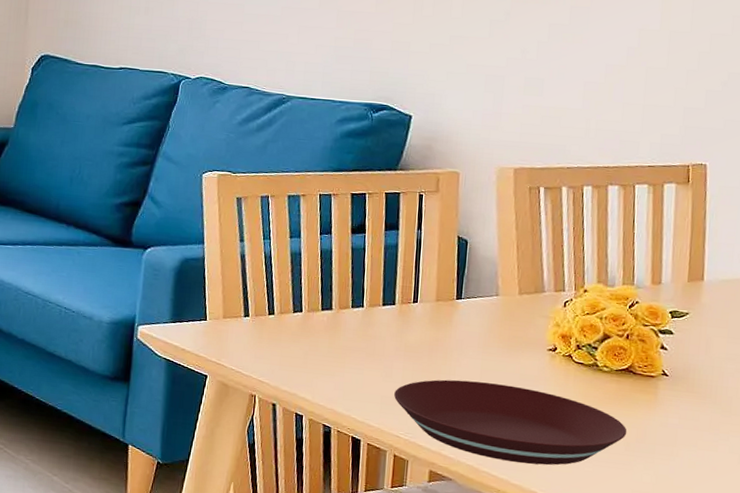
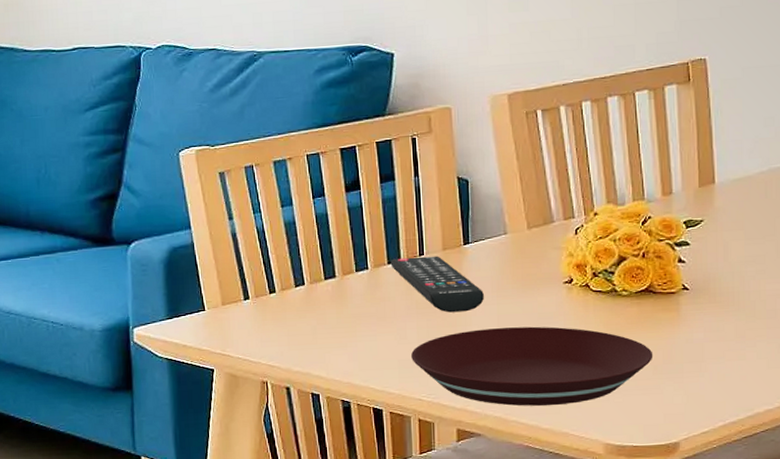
remote control: none [385,301,470,362] -> present [390,256,484,313]

